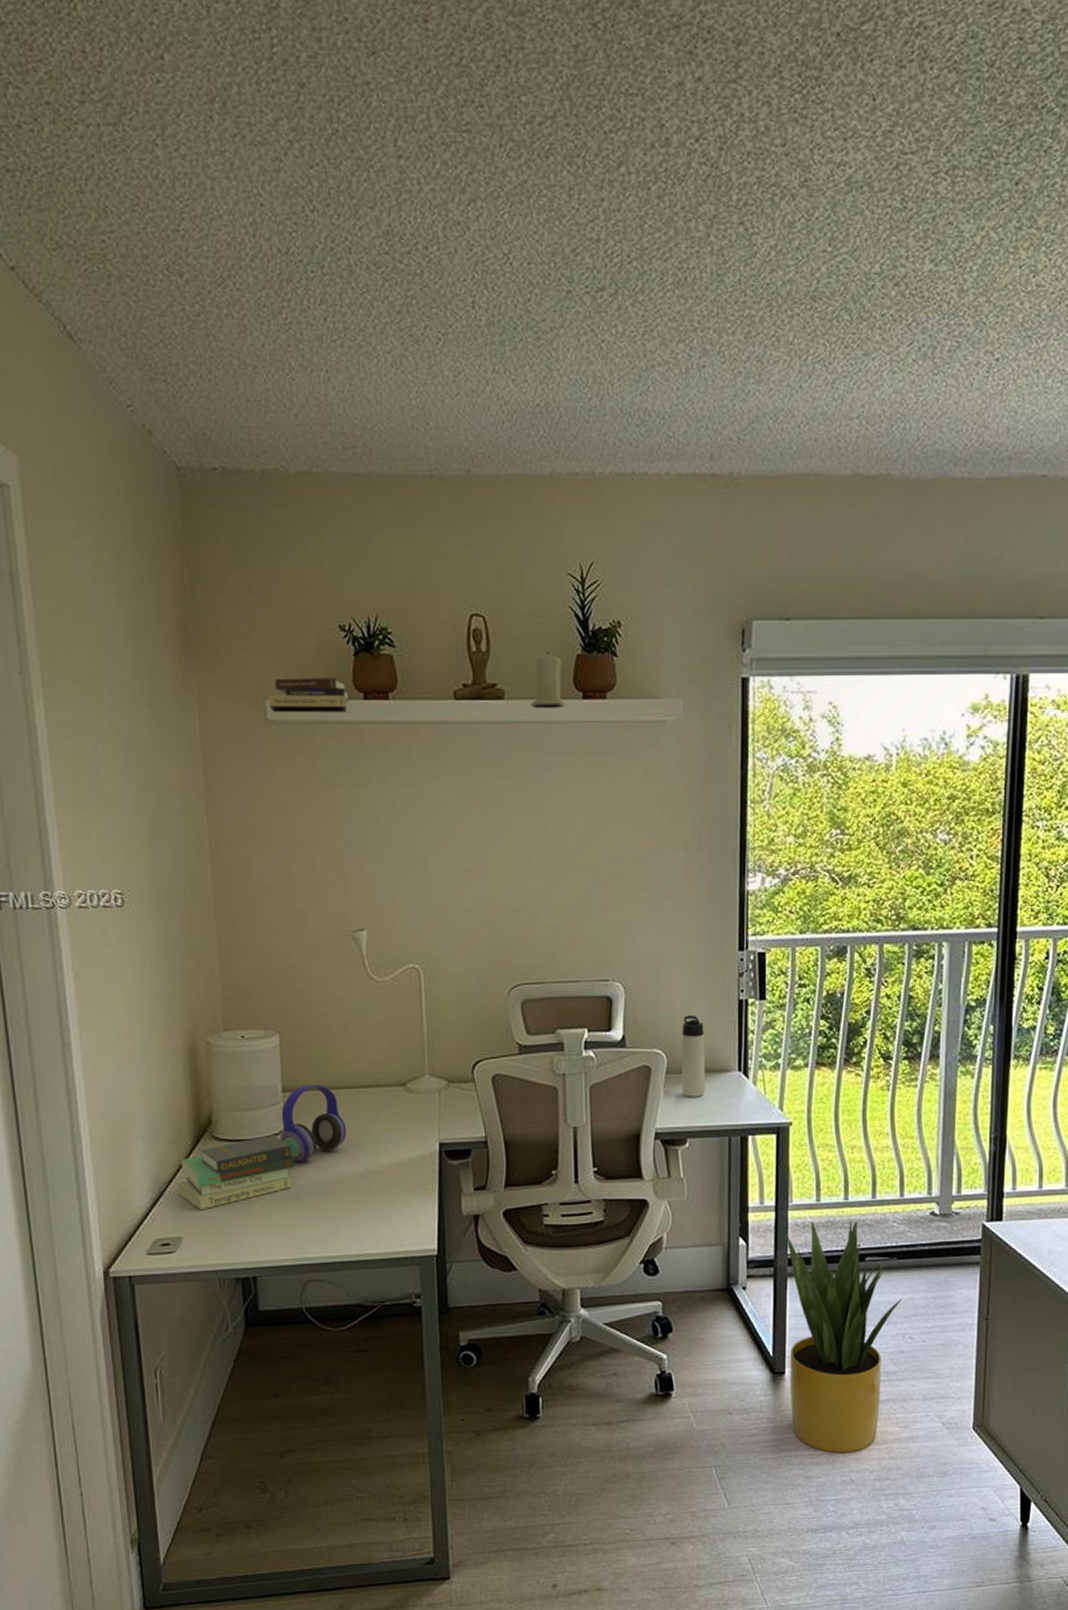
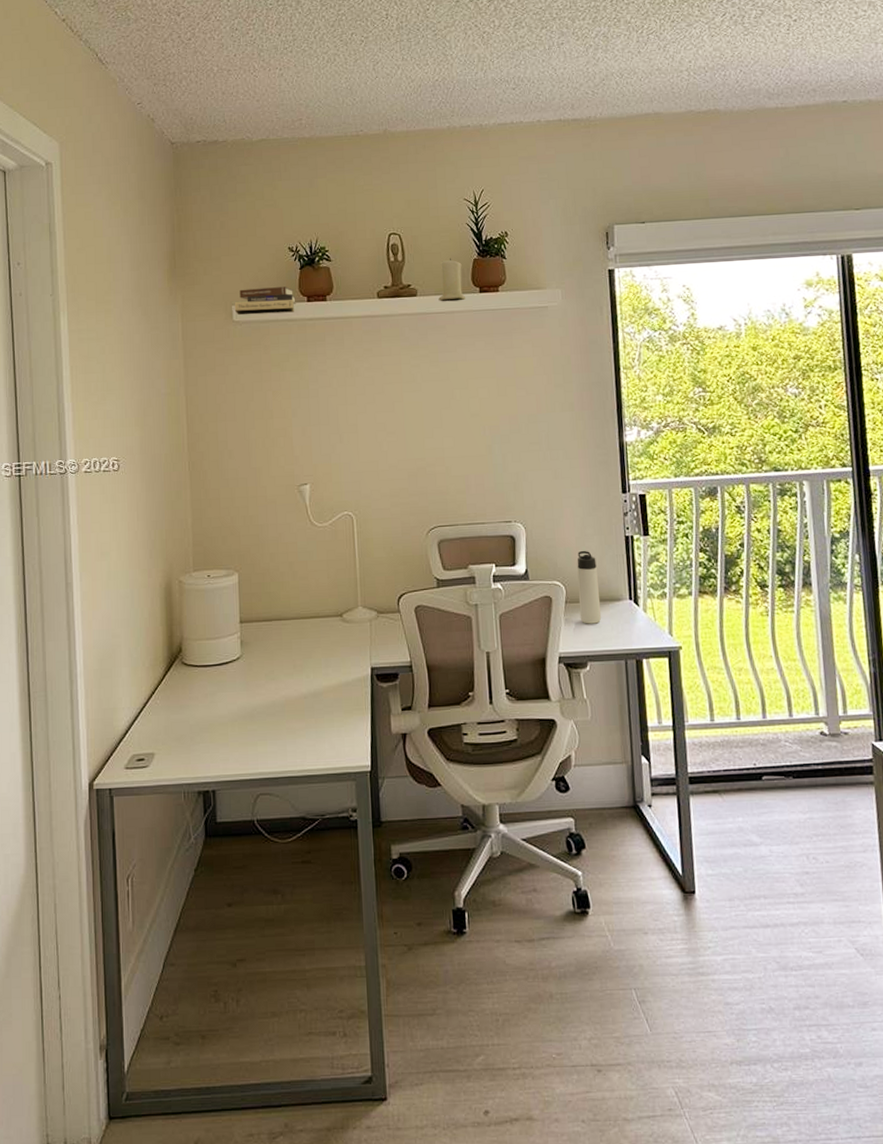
books: present [177,1135,294,1211] -> none [152,661,248,729]
headphones: present [279,1084,347,1162] -> none [237,616,293,685]
planter: present [786,1220,903,1453] -> none [685,739,802,979]

